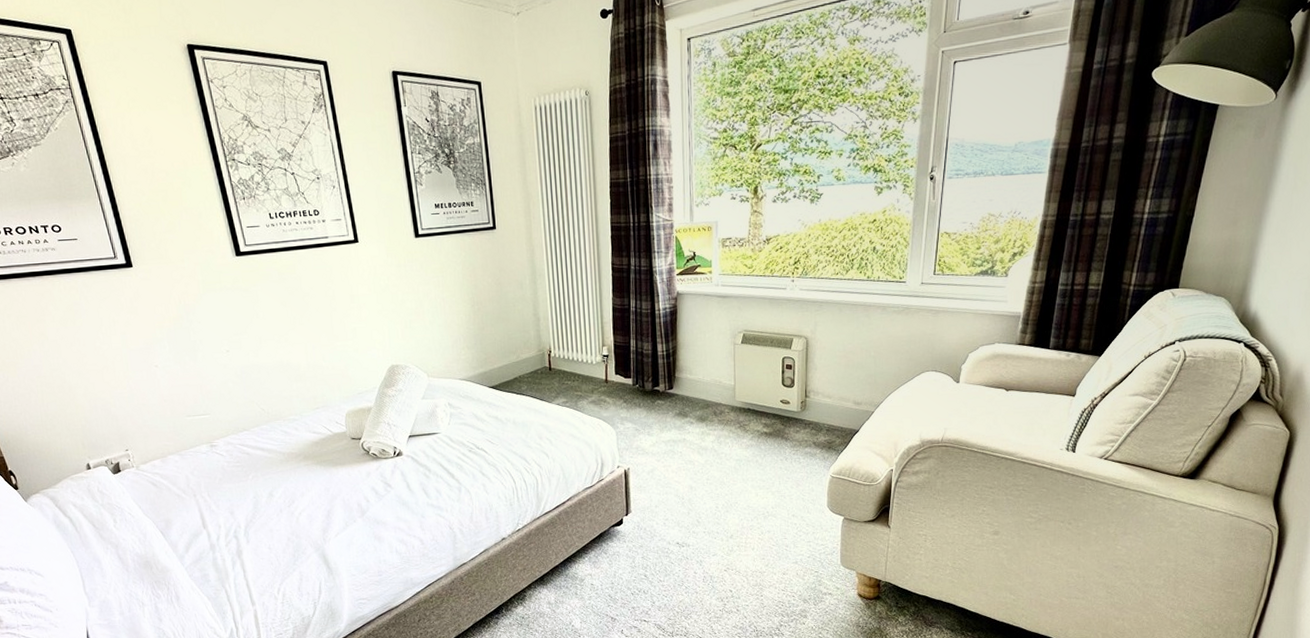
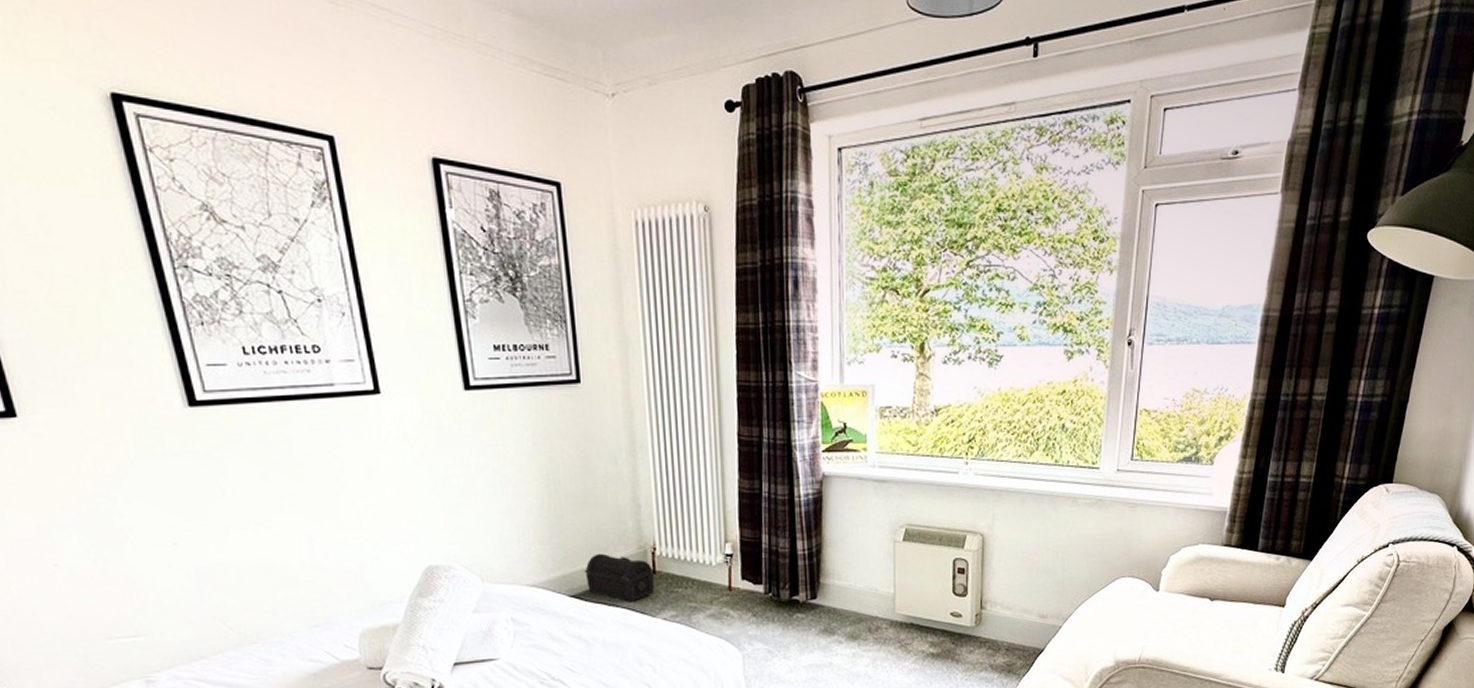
treasure chest: none [500,355,550,392] -> present [585,553,654,602]

